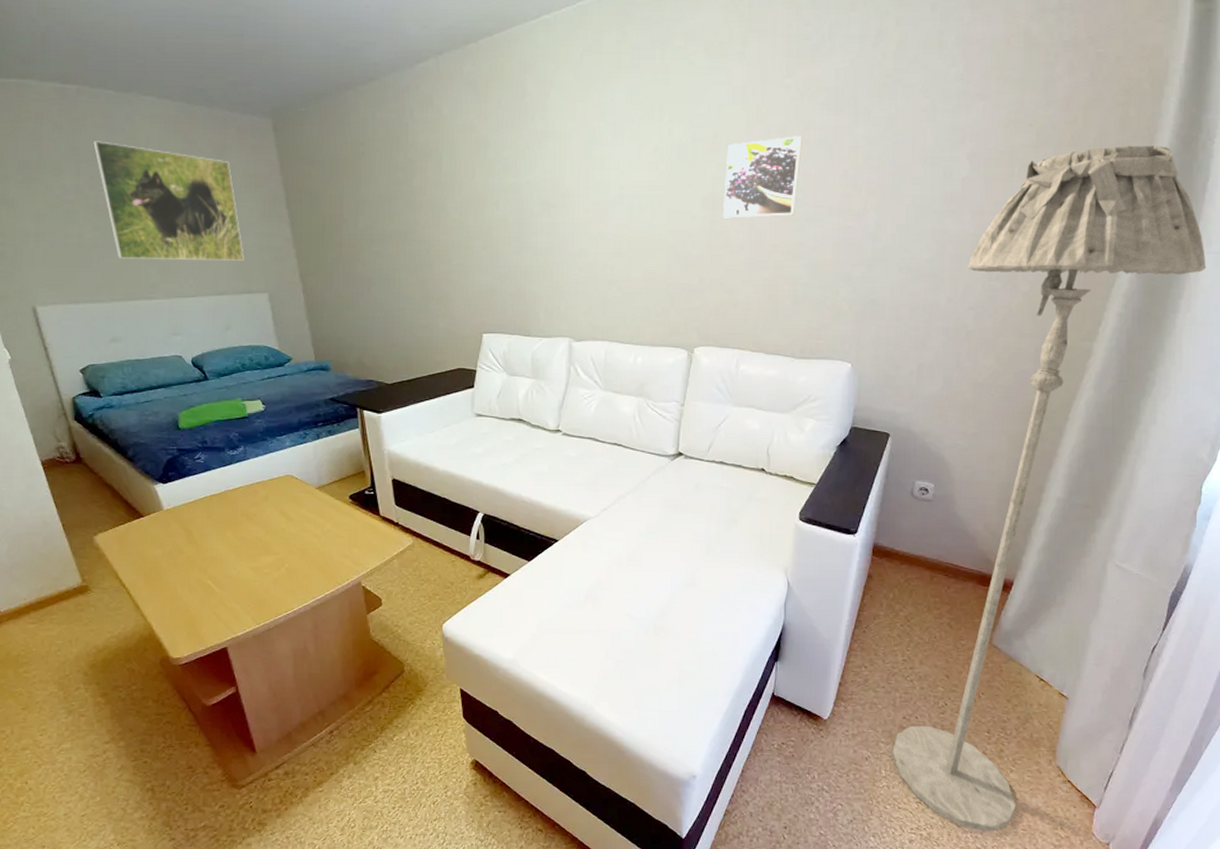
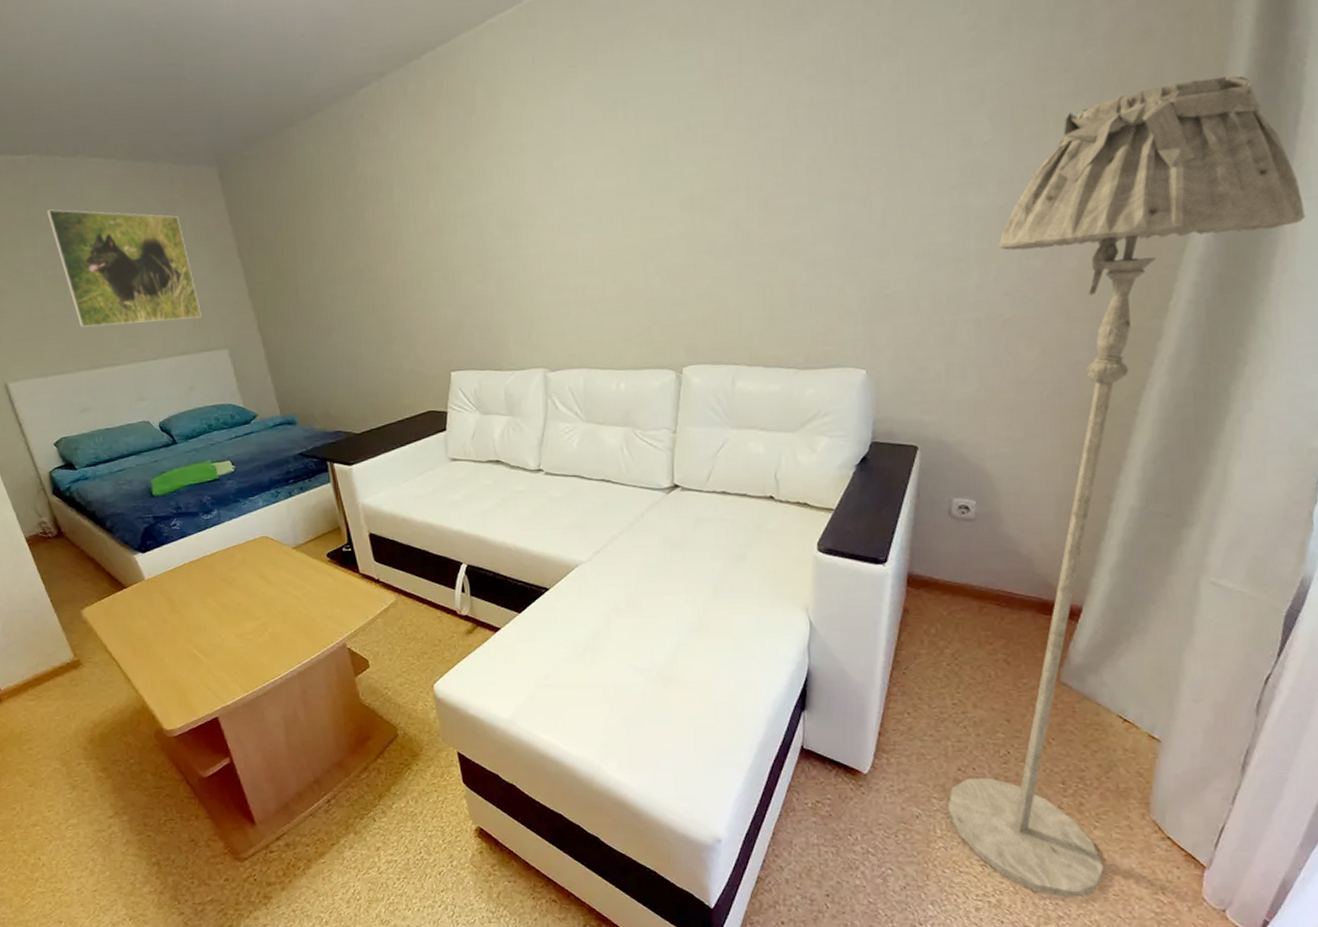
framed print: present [723,136,802,218] -> none [703,117,790,220]

